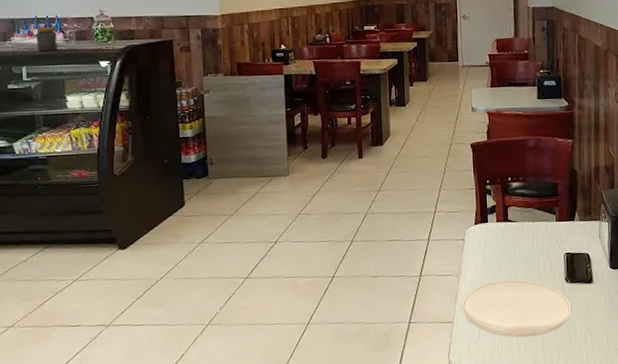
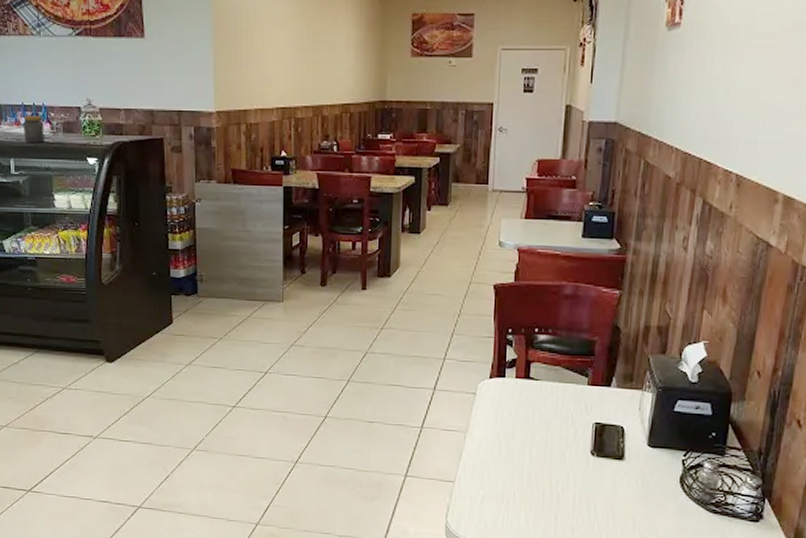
plate: present [462,279,572,338] -> none [466,444,595,510]

